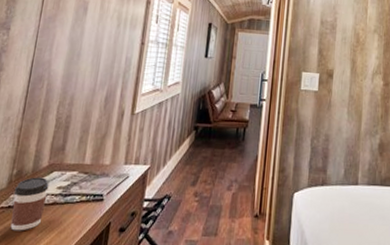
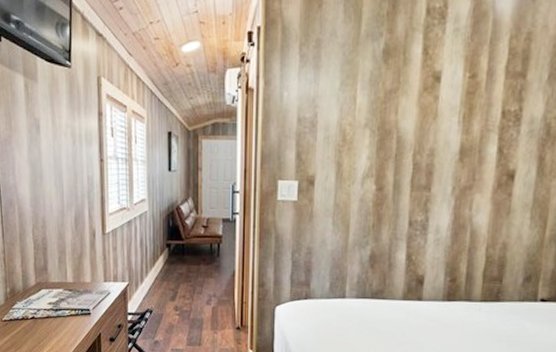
coffee cup: present [10,177,49,231] -> none [11,294,41,340]

